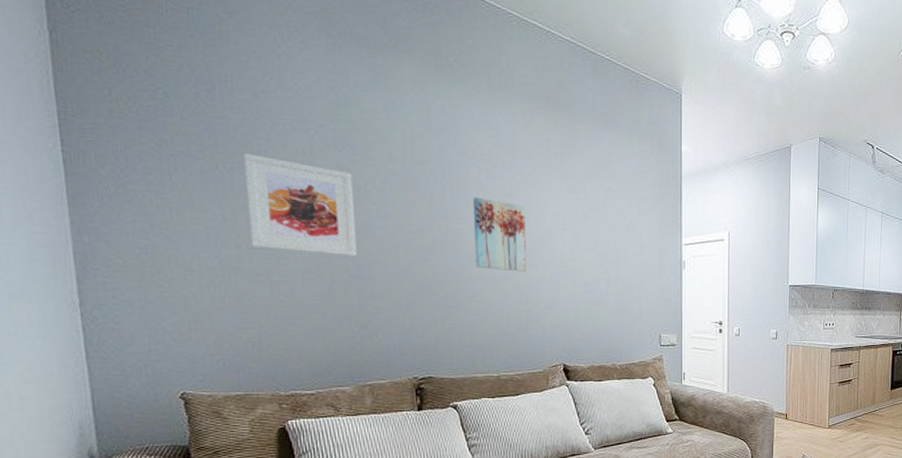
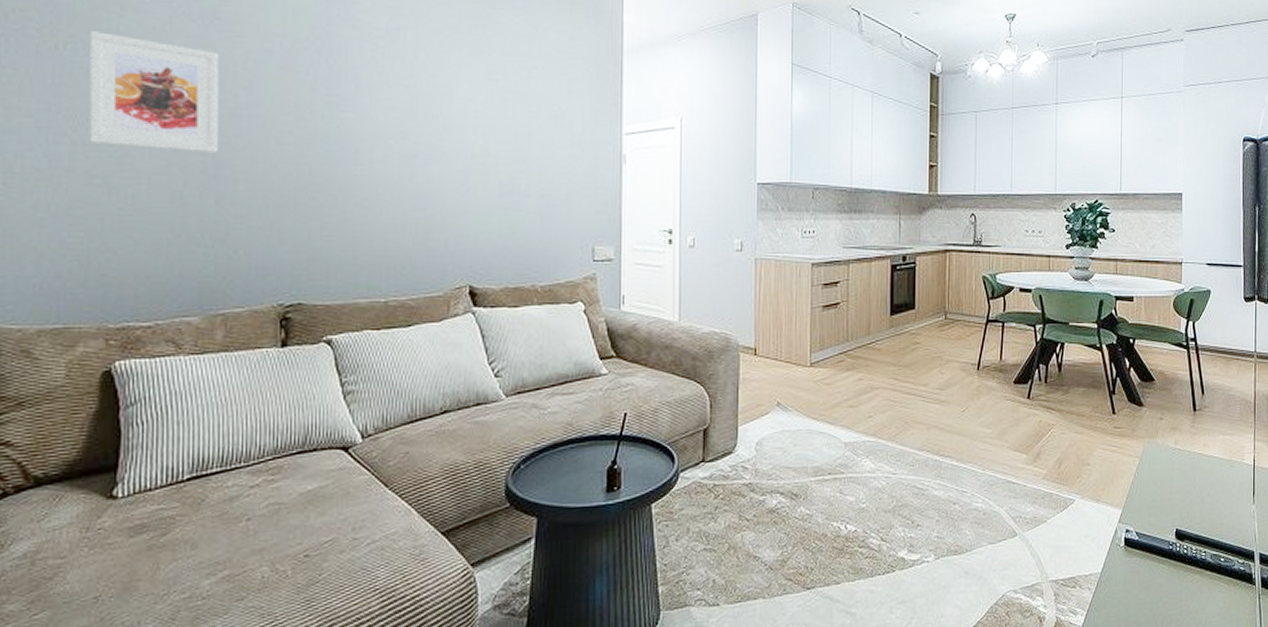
wall art: present [472,197,527,272] -> none [363,79,428,170]

